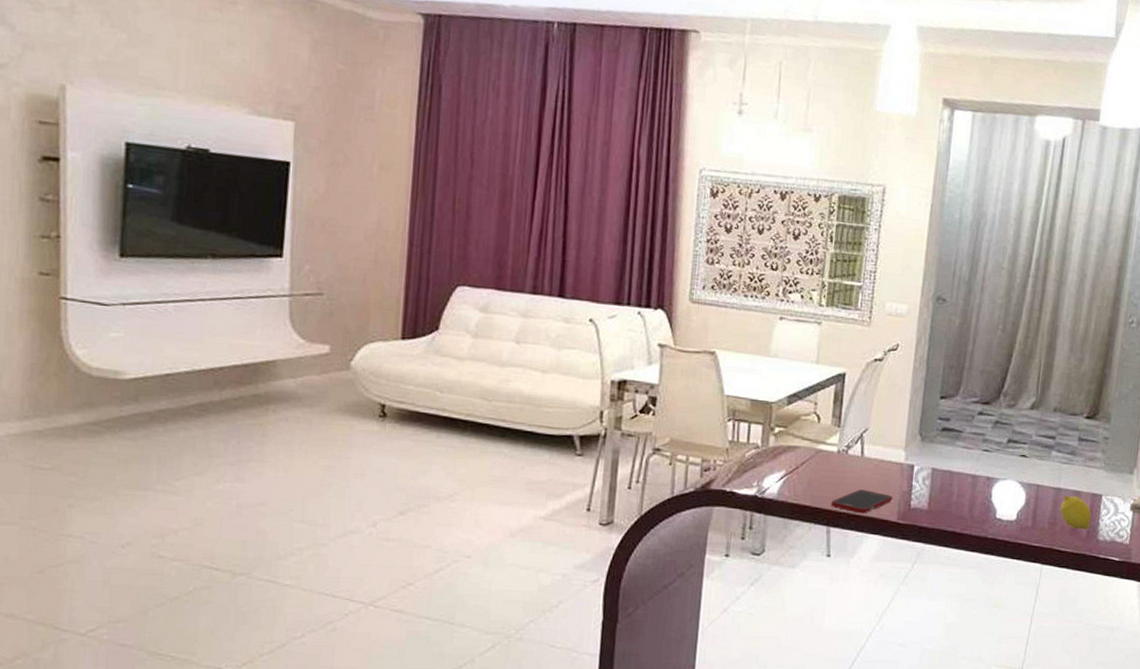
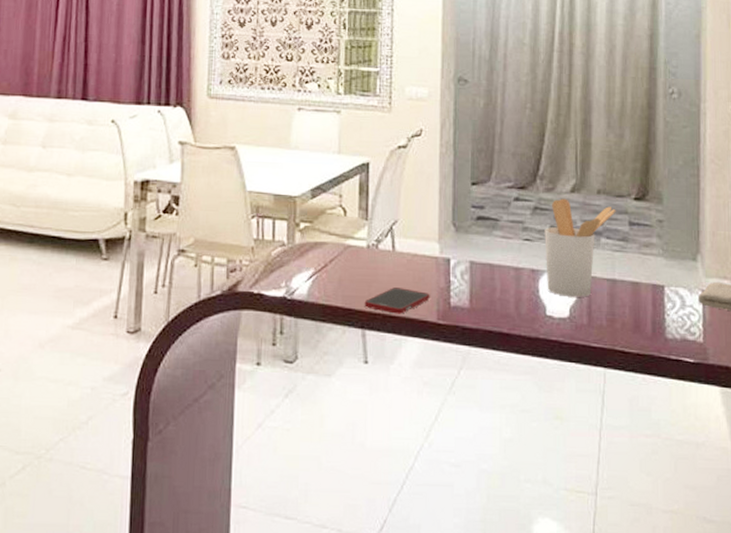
utensil holder: none [999,414,1069,503] -> present [544,198,616,297]
fruit: present [1060,495,1092,530] -> none [618,287,655,327]

